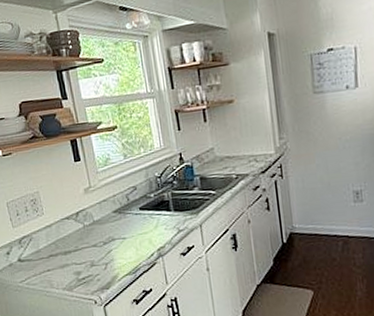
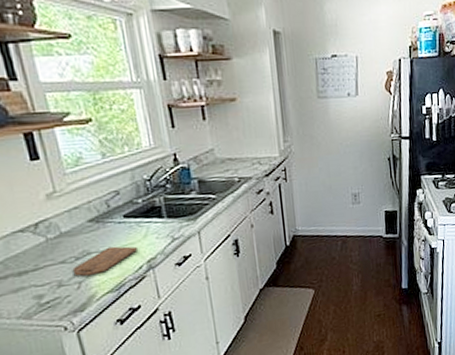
cutting board: none [101,234,151,259] -> present [72,246,139,277]

